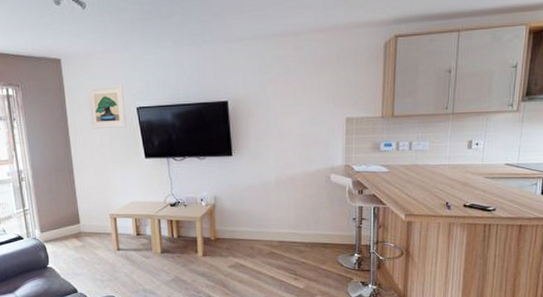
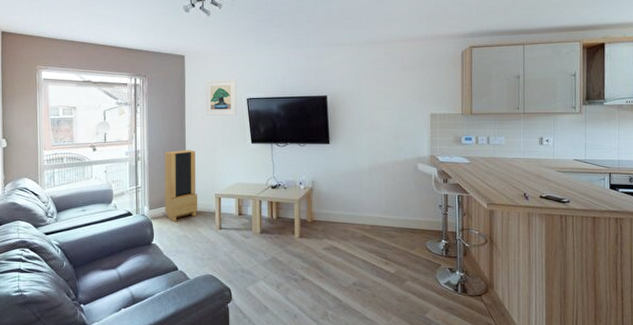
storage cabinet: none [50,167,93,245] -> present [164,149,198,222]

